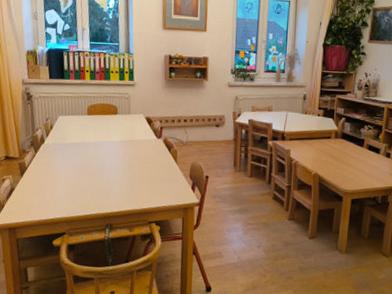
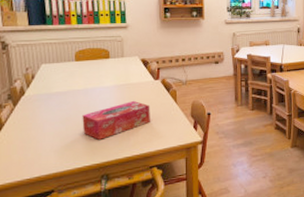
tissue box: none [91,156,152,191] -> present [82,100,150,140]

